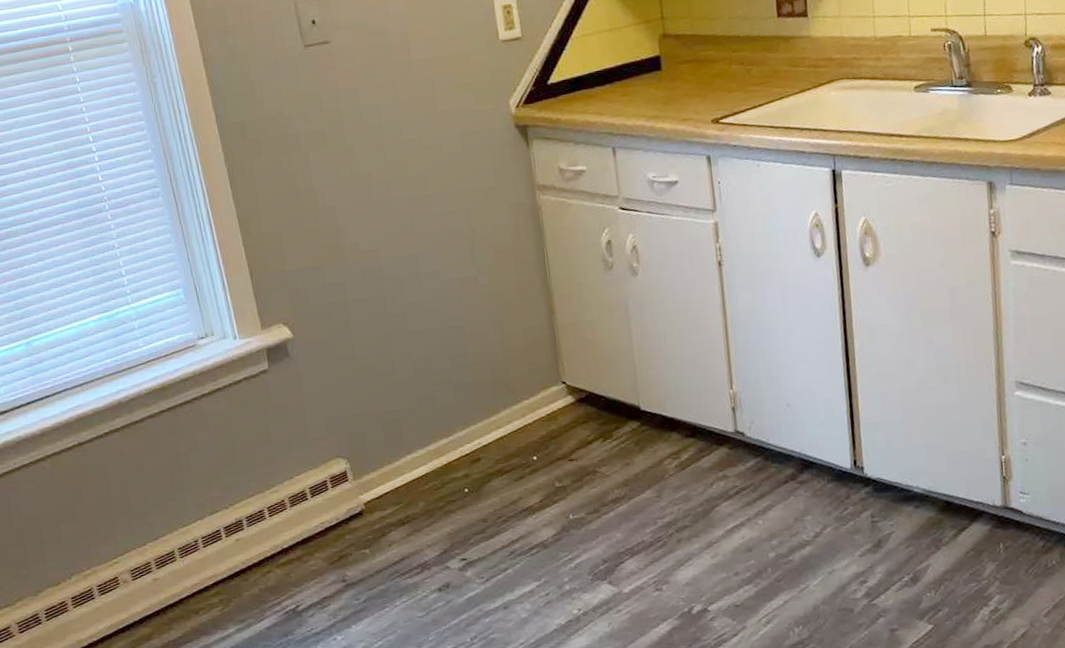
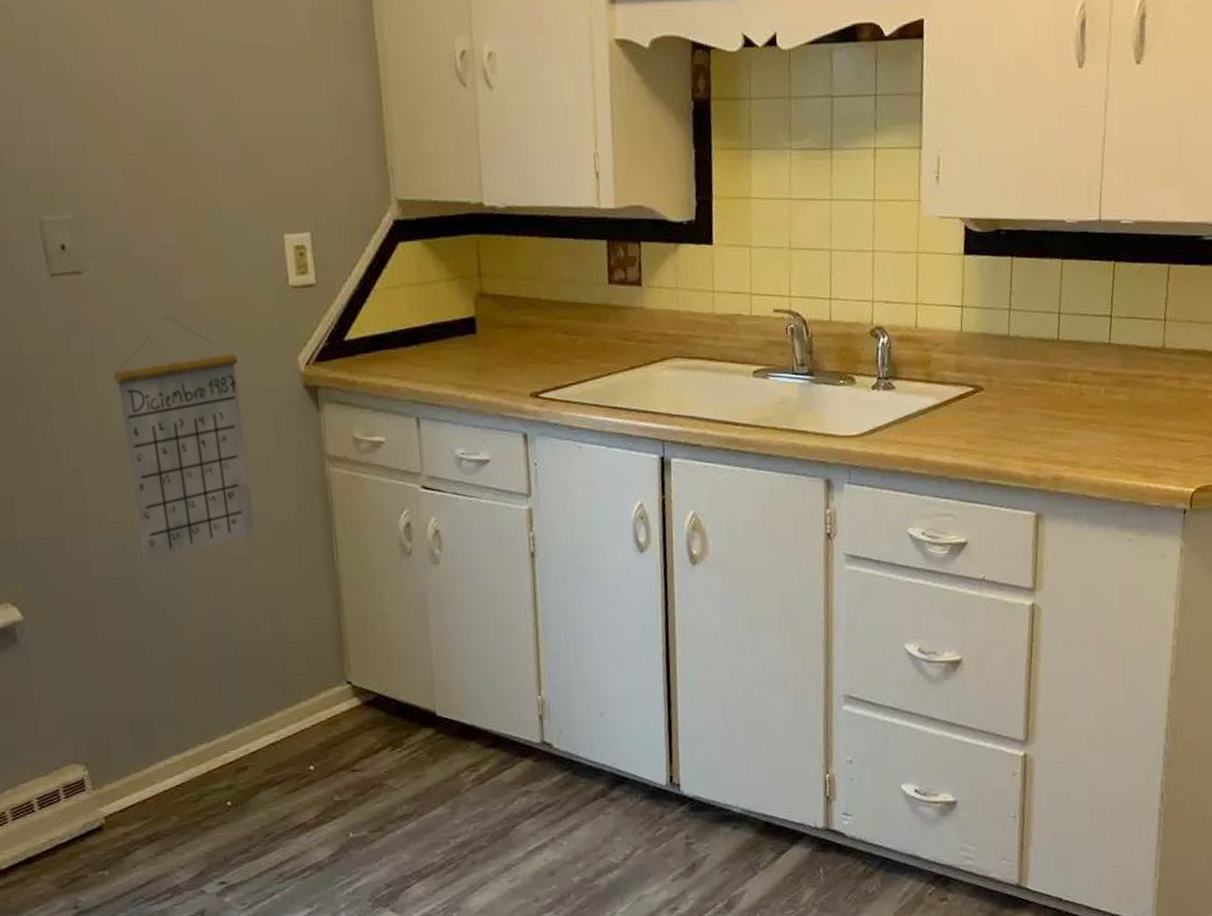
calendar: none [358,74,479,286] -> present [113,316,255,564]

